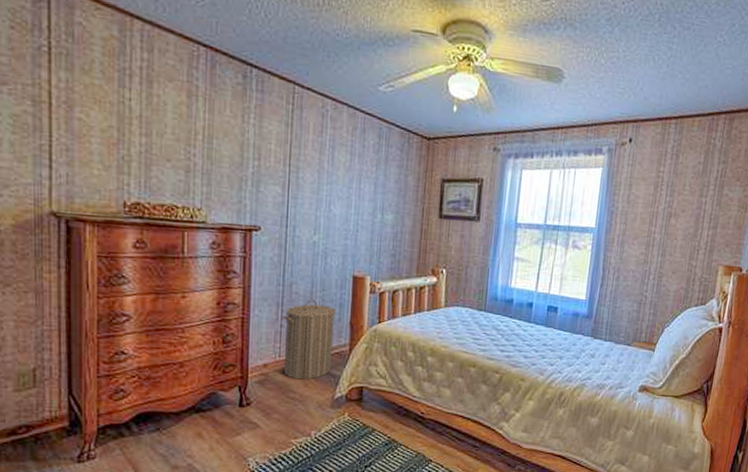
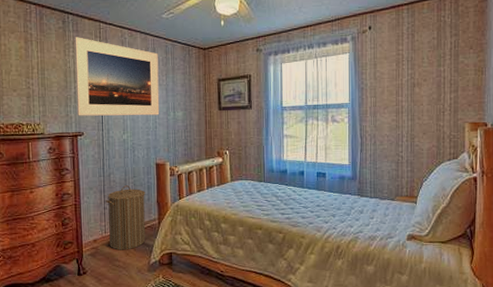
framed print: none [253,99,369,216] -> present [75,37,160,116]

